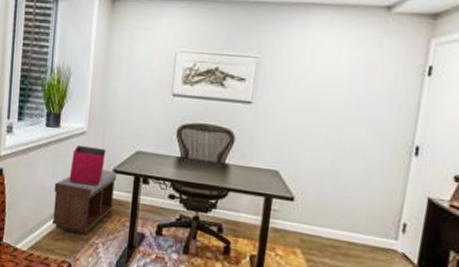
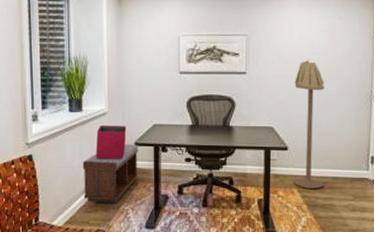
floor lamp: none [296,94,351,253] -> present [293,60,325,188]

